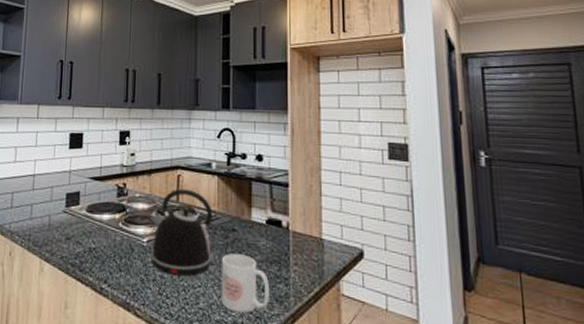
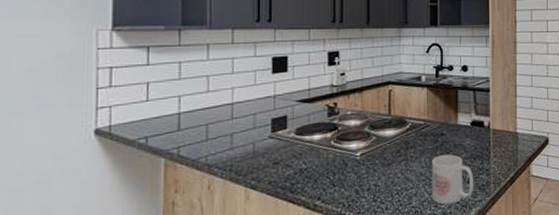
kettle: present [151,188,215,276] -> none [363,102,426,182]

